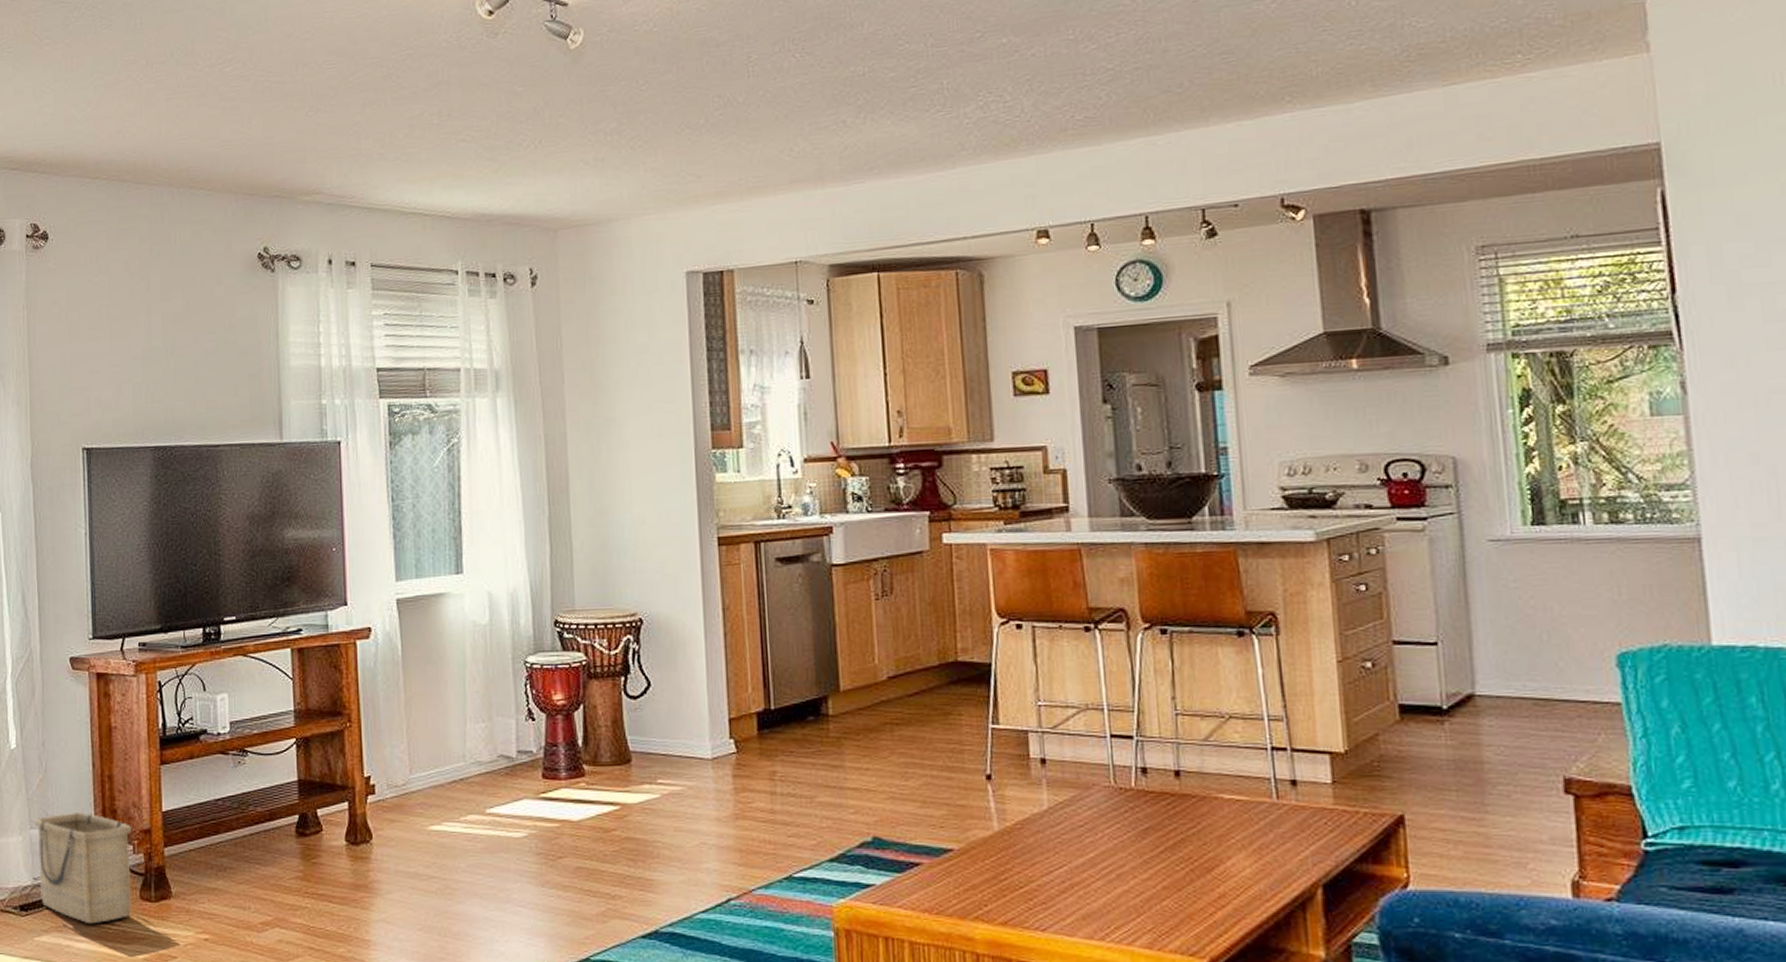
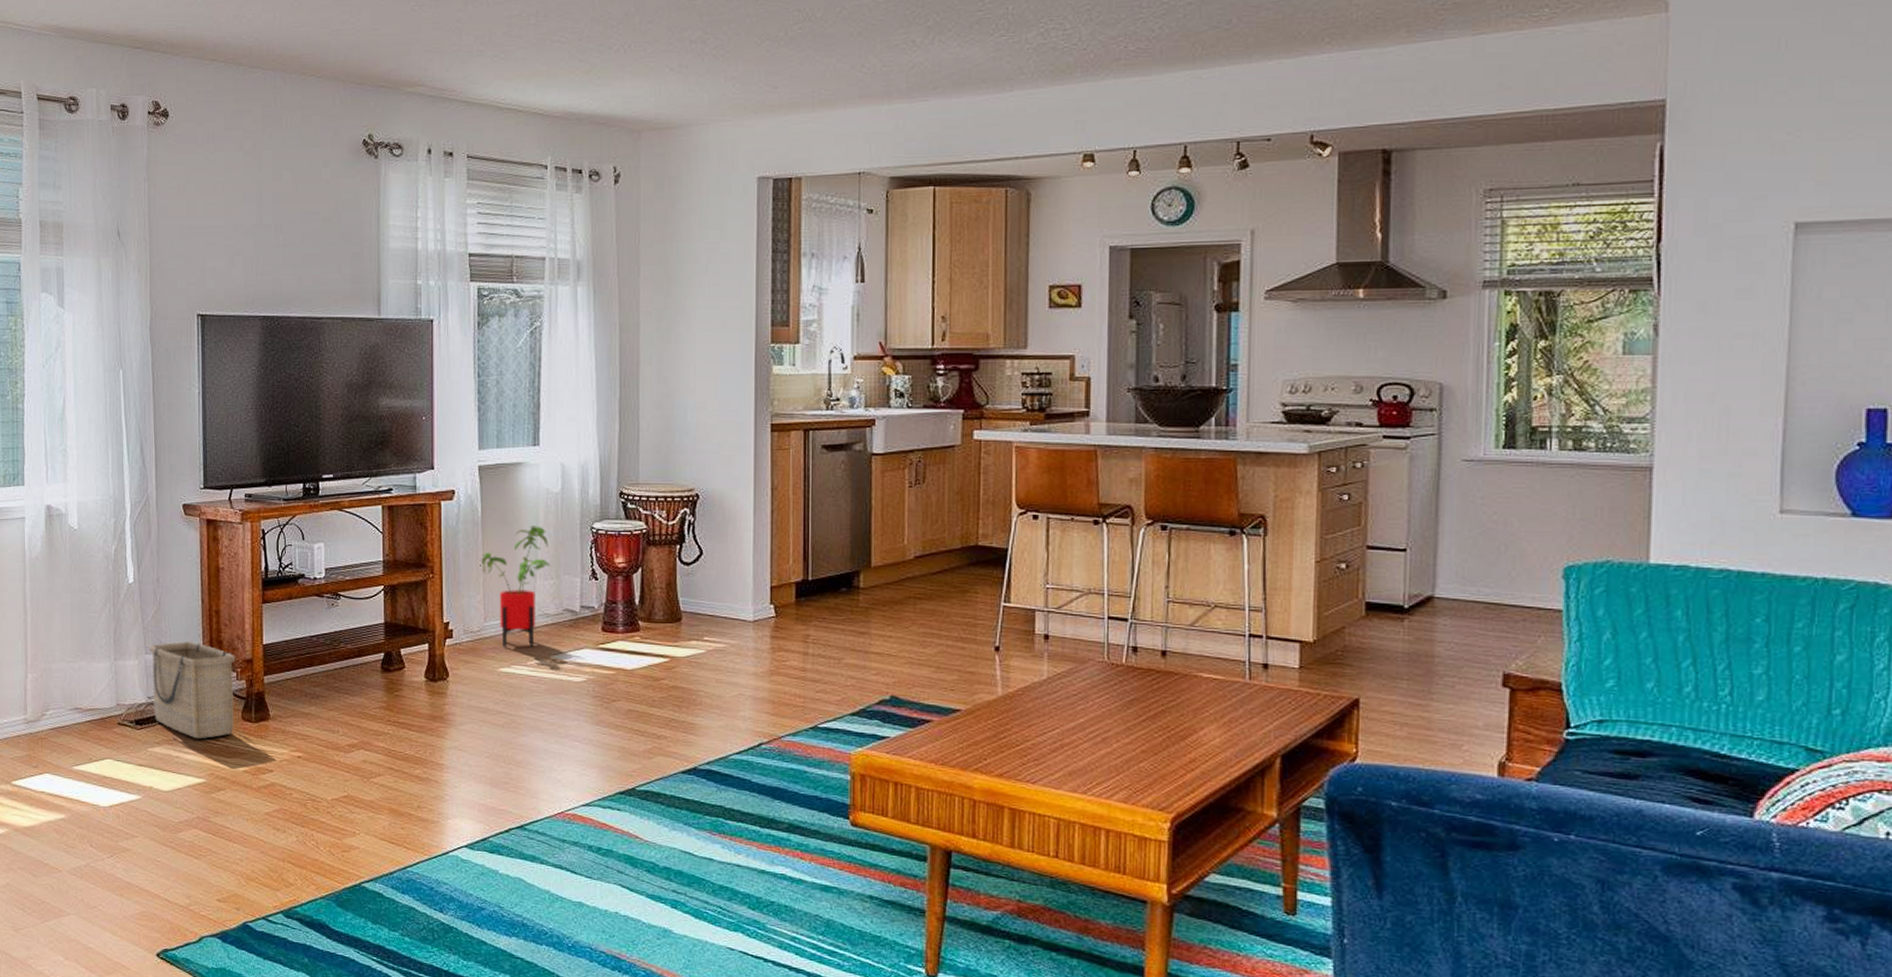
house plant: none [402,663,482,801] -> present [480,526,551,647]

